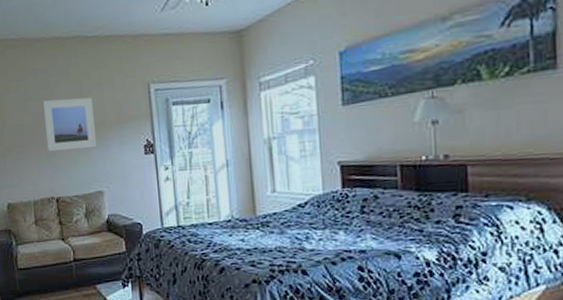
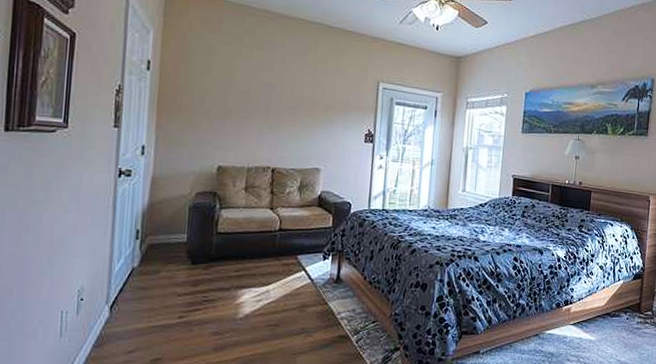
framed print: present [42,97,97,152] -> none [272,73,325,128]

